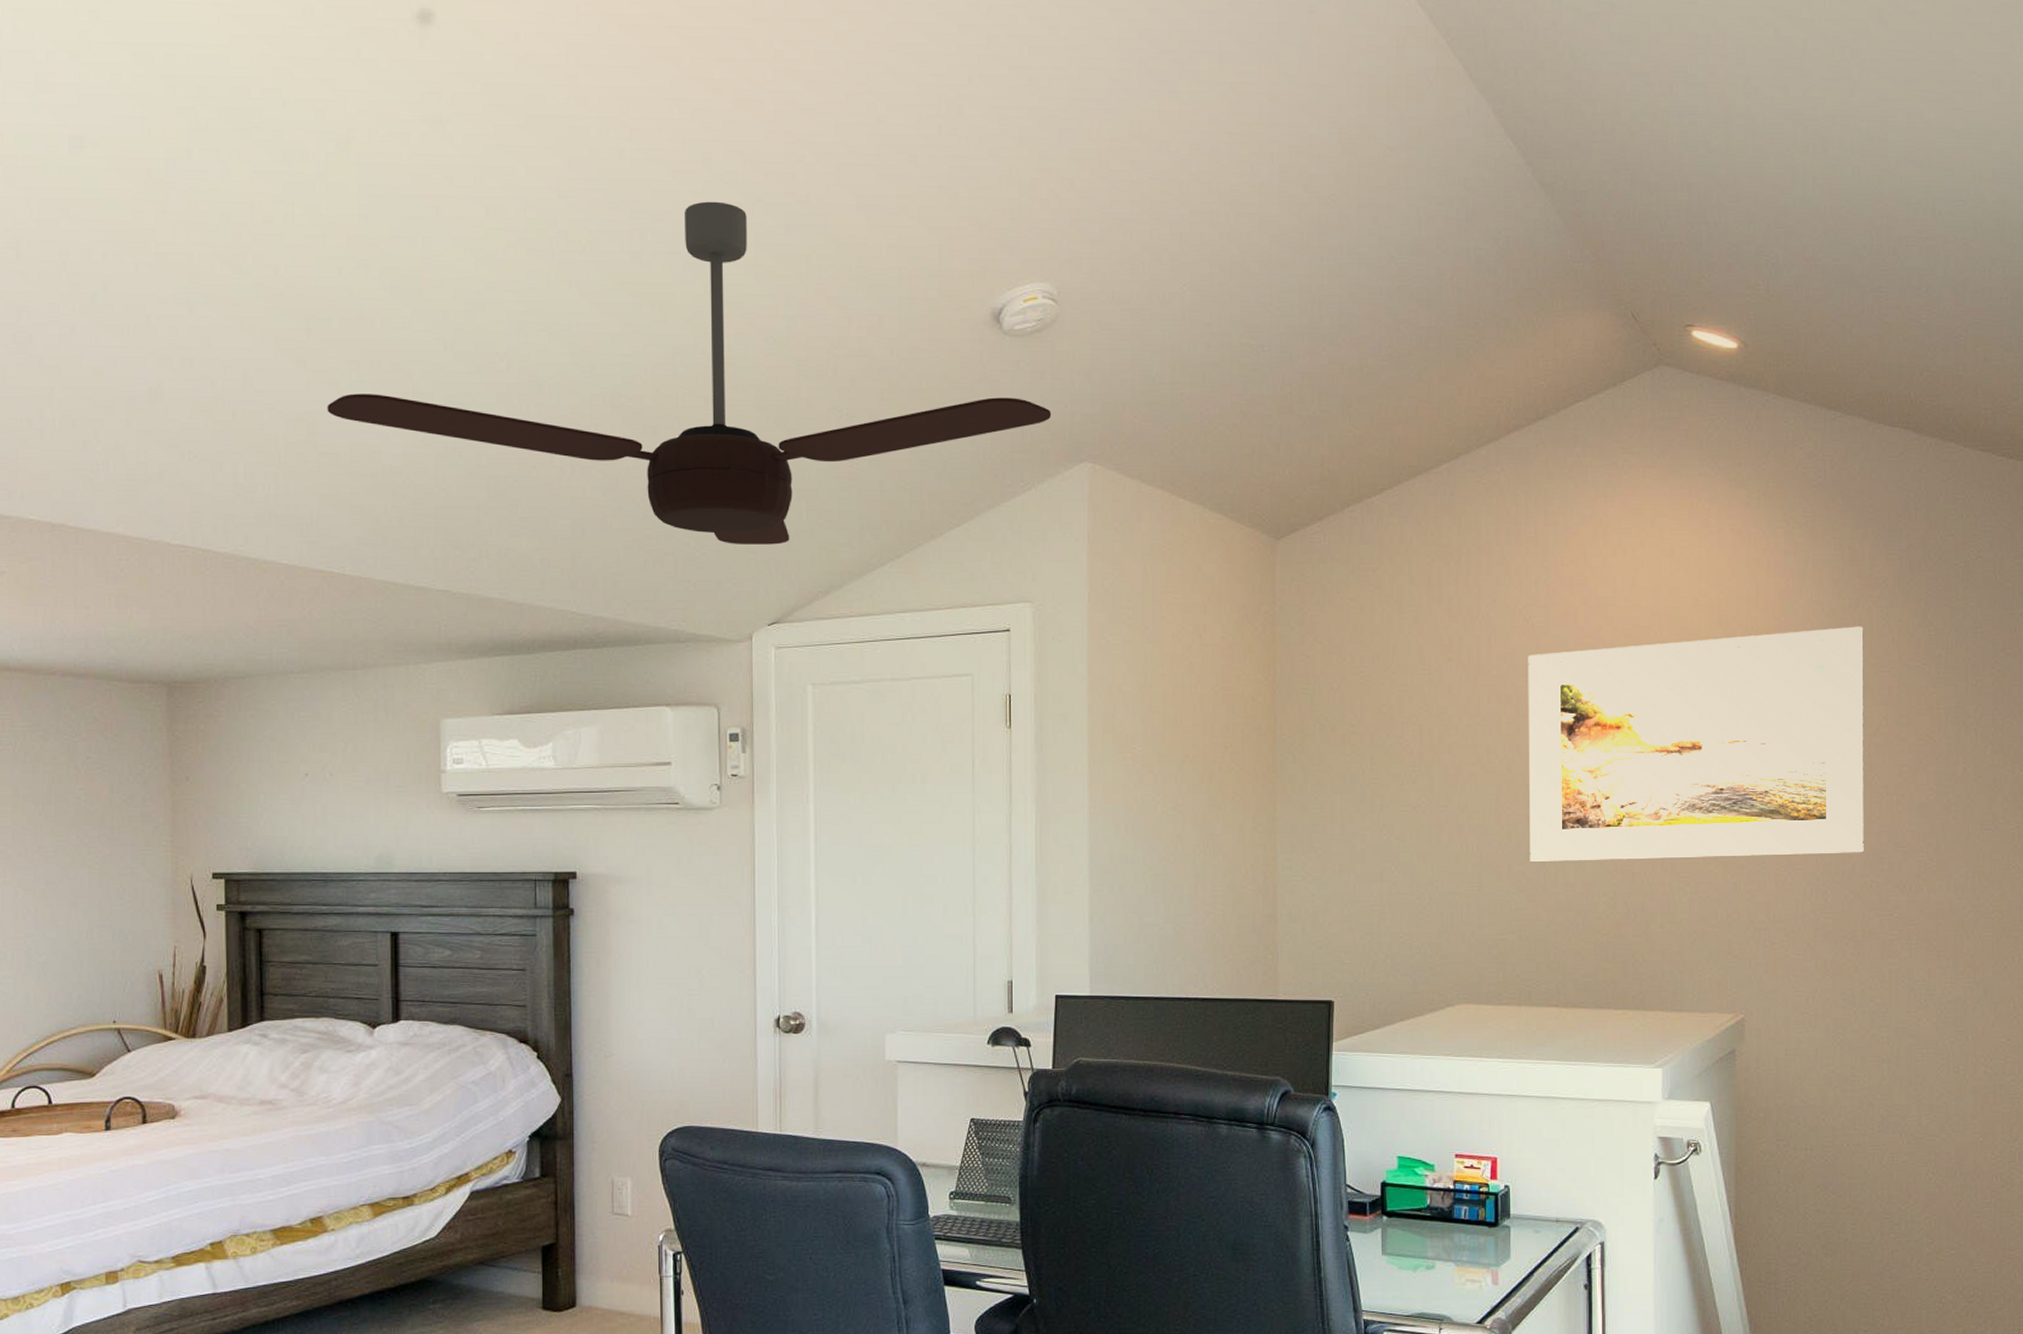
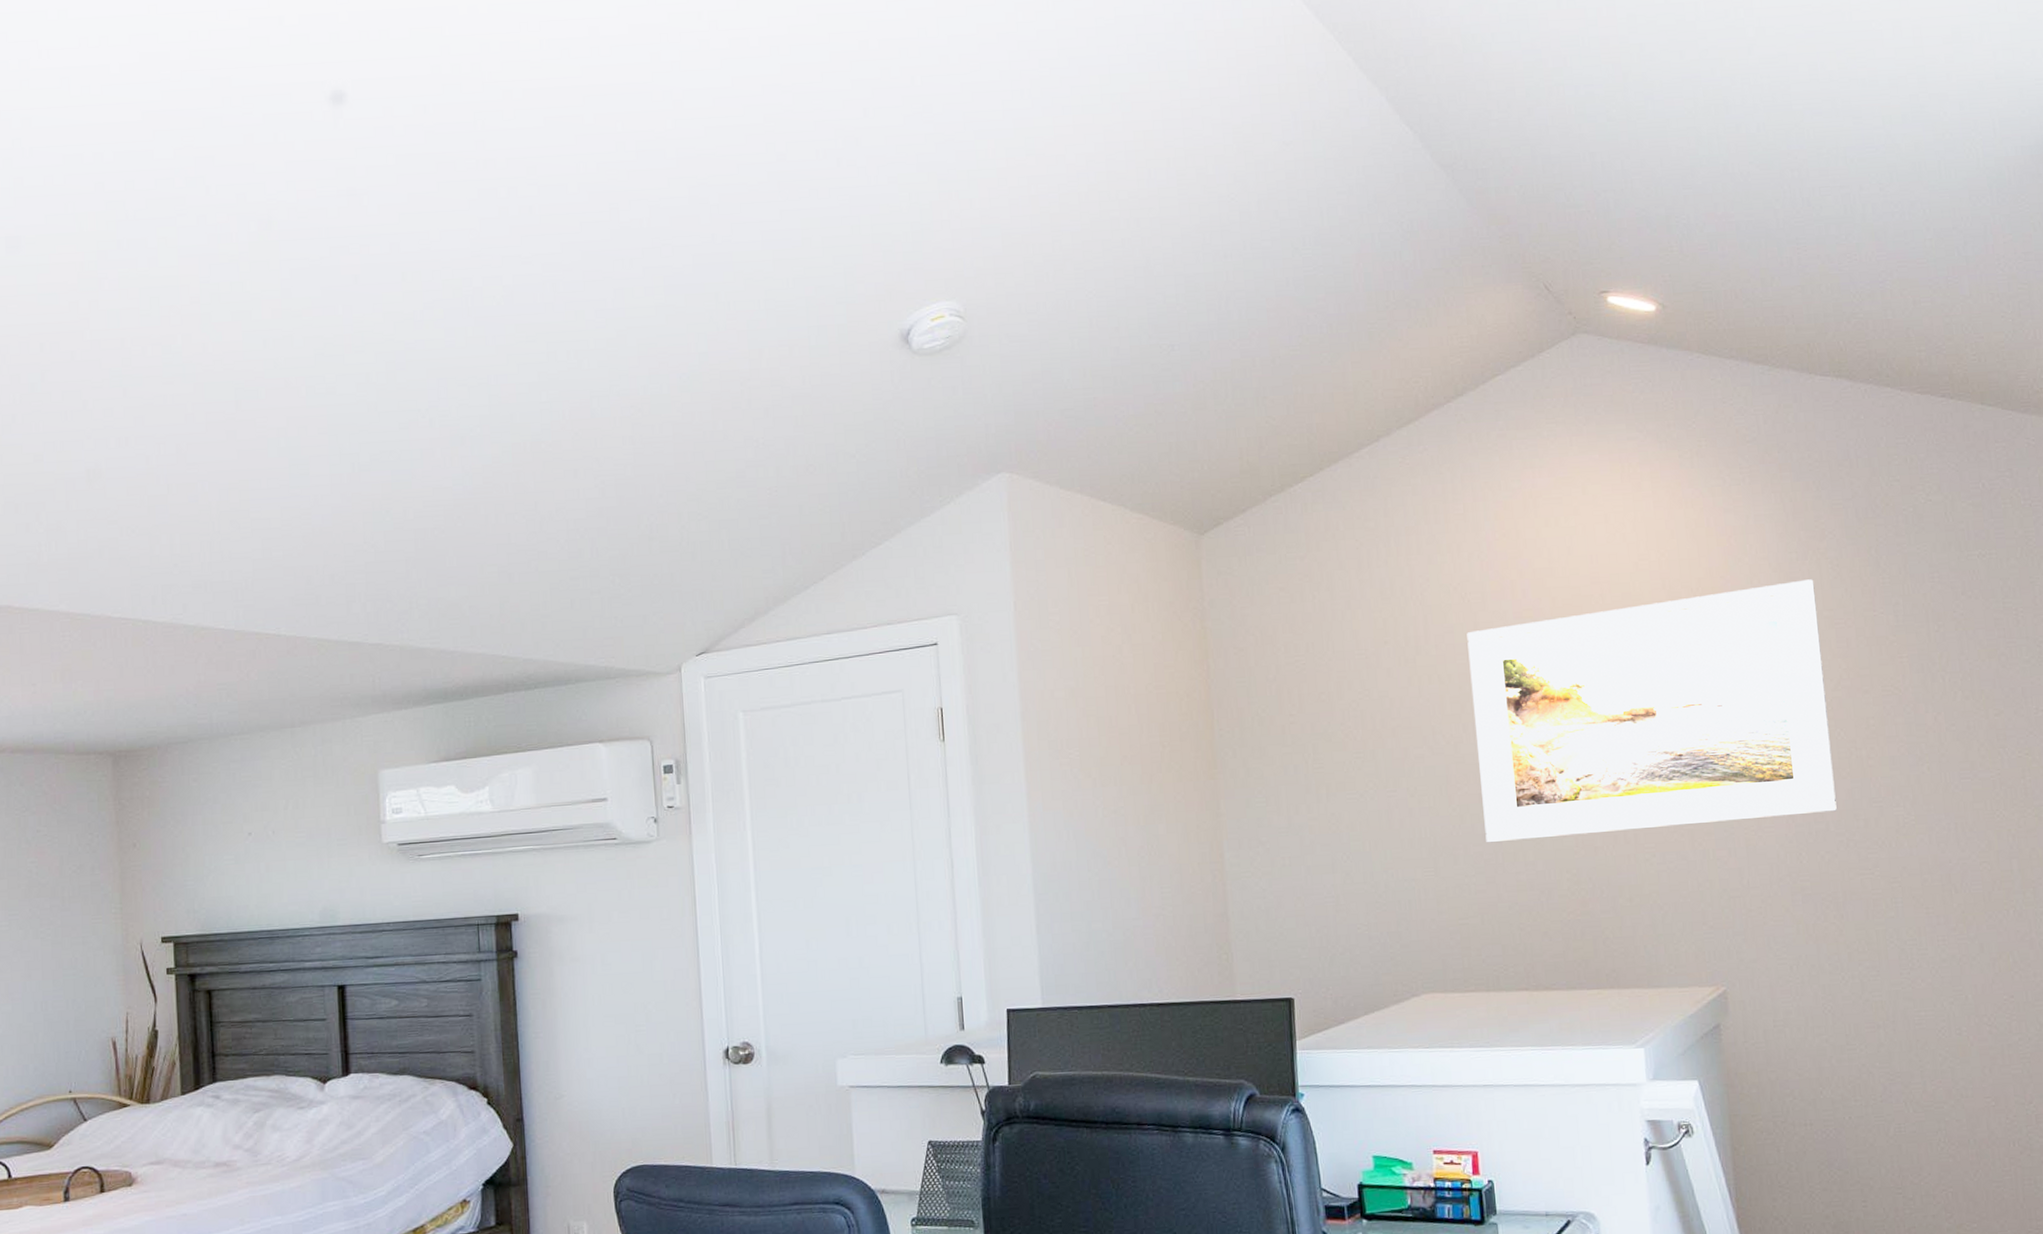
ceiling fan: present [327,201,1052,545] -> none [257,248,966,579]

